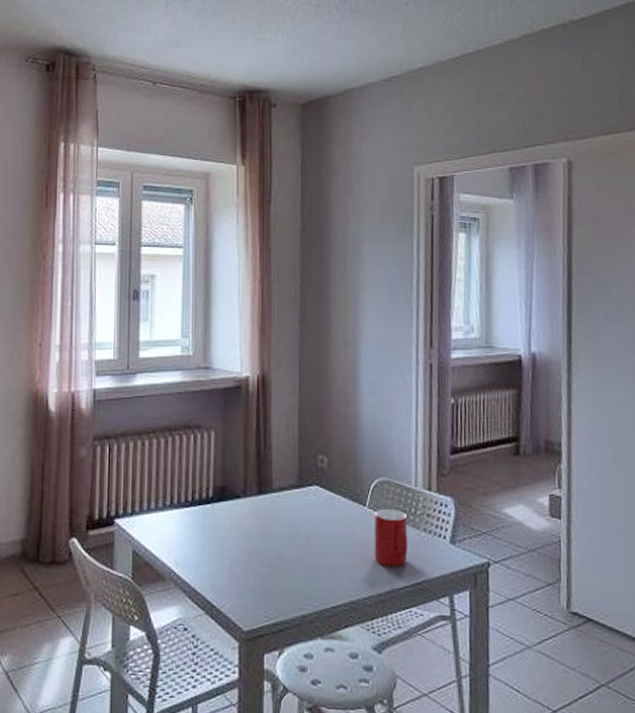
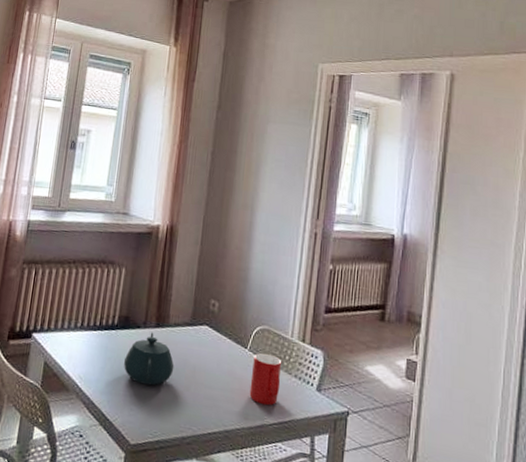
teapot: none [226,501,284,562] -> present [124,332,174,386]

